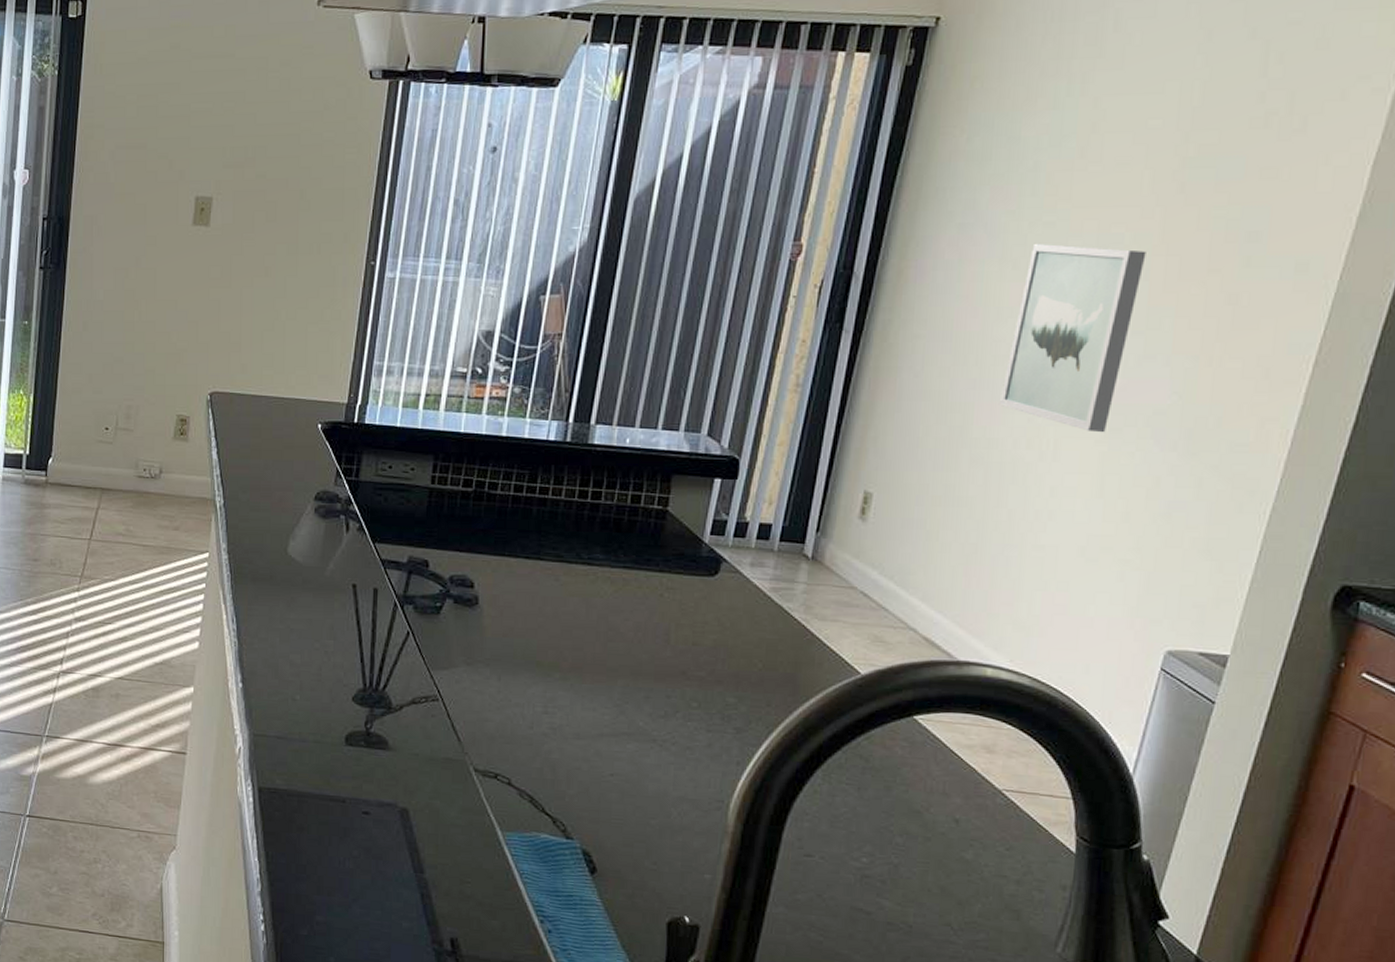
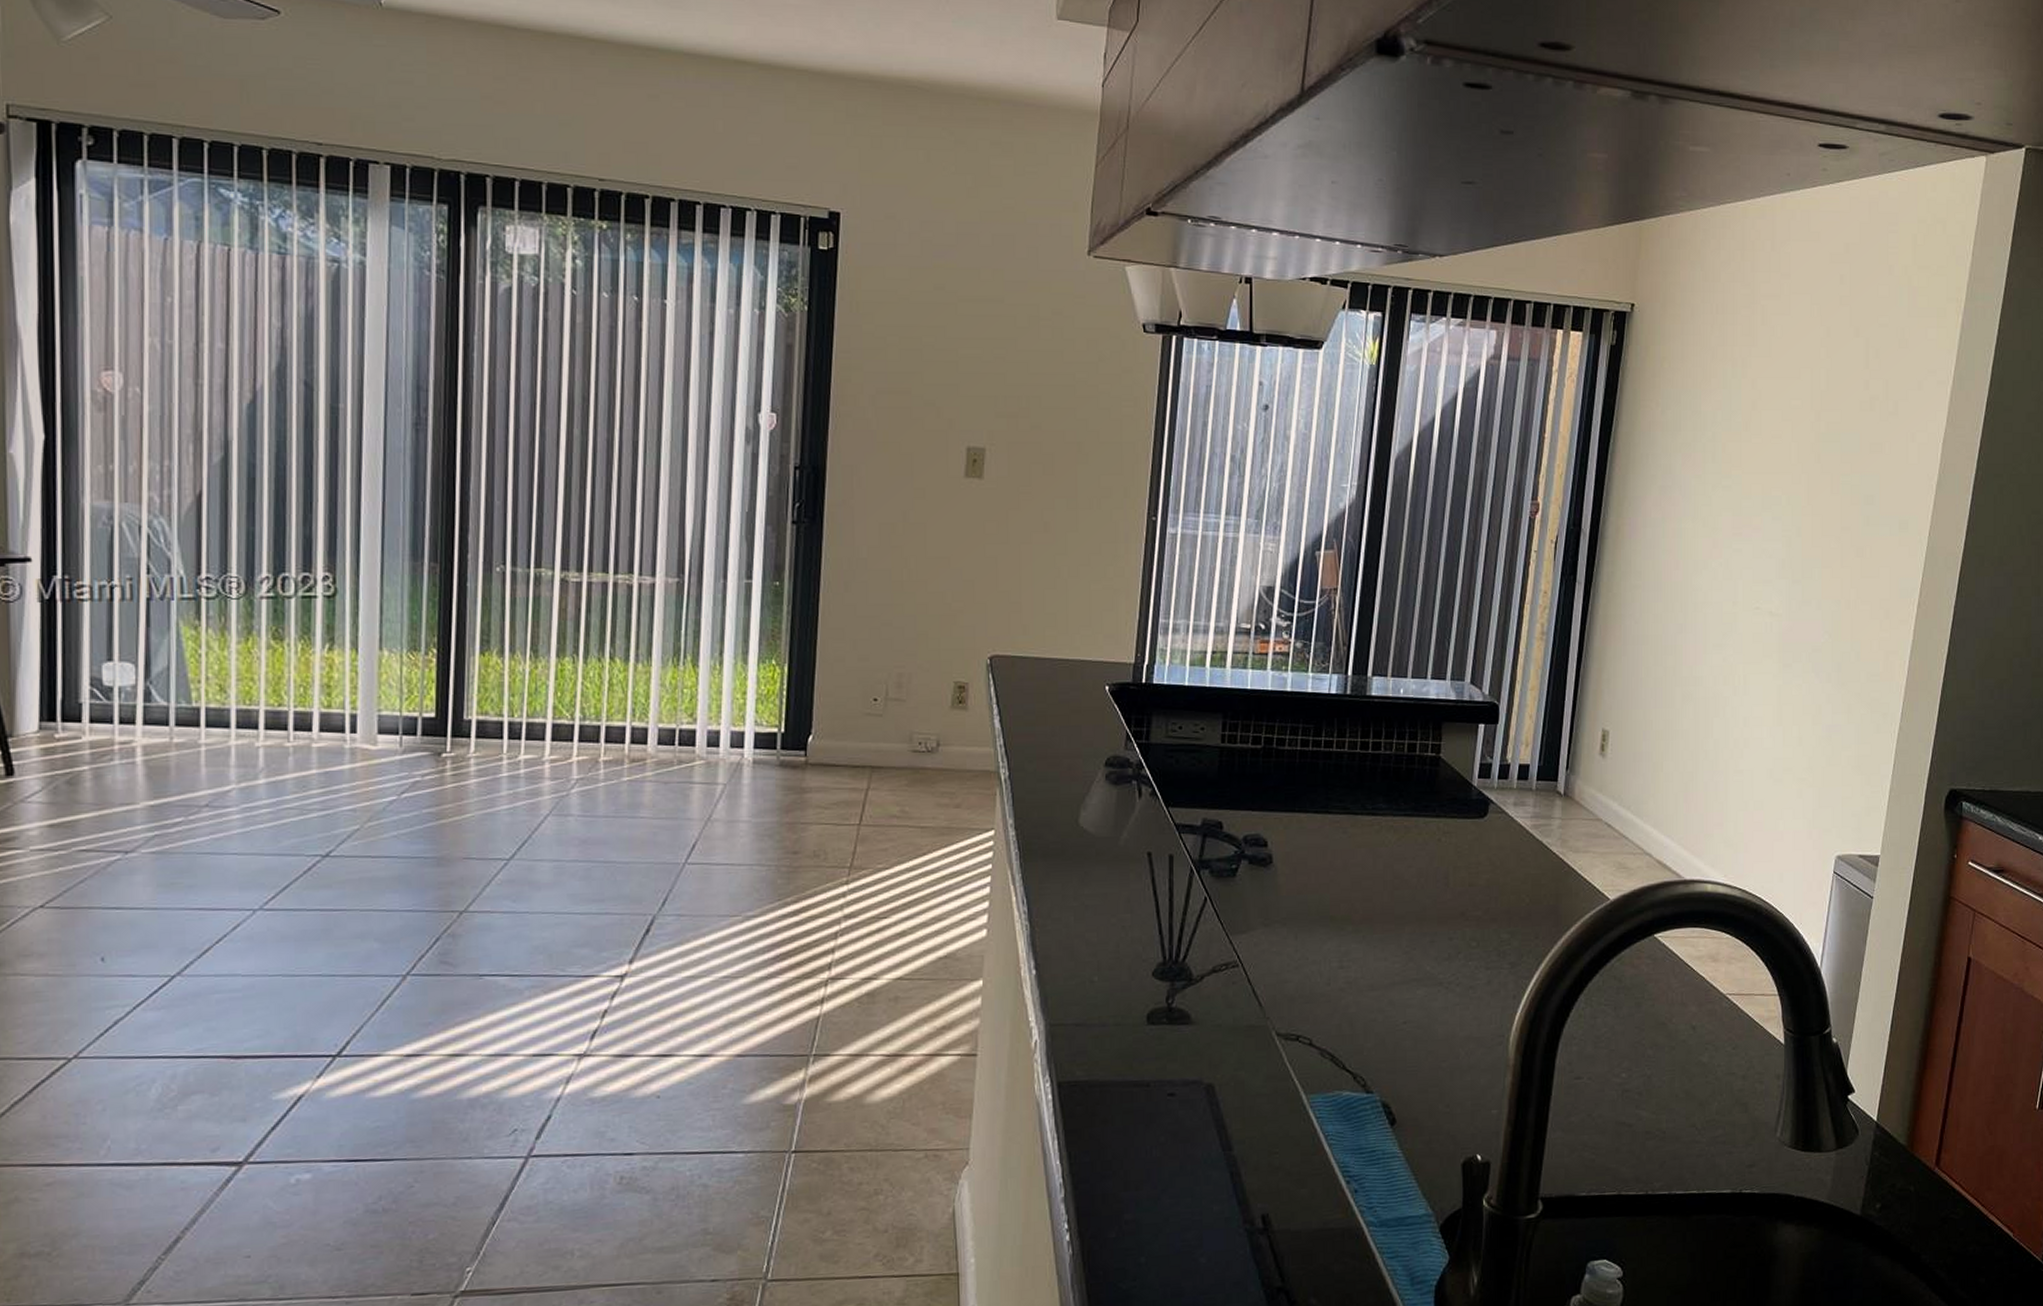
wall art: present [1000,243,1146,433] -> none [1701,504,1798,669]

